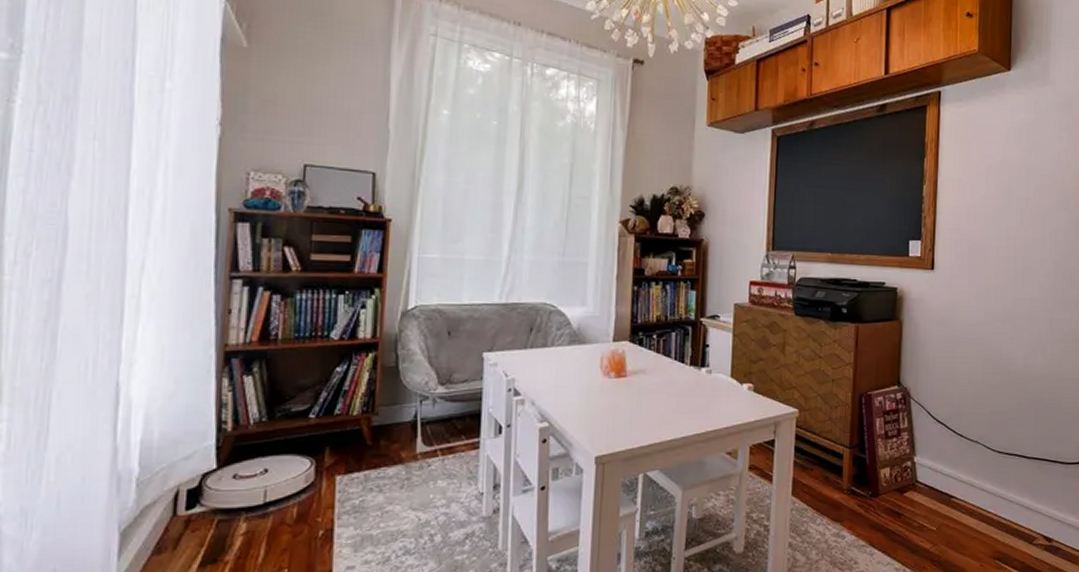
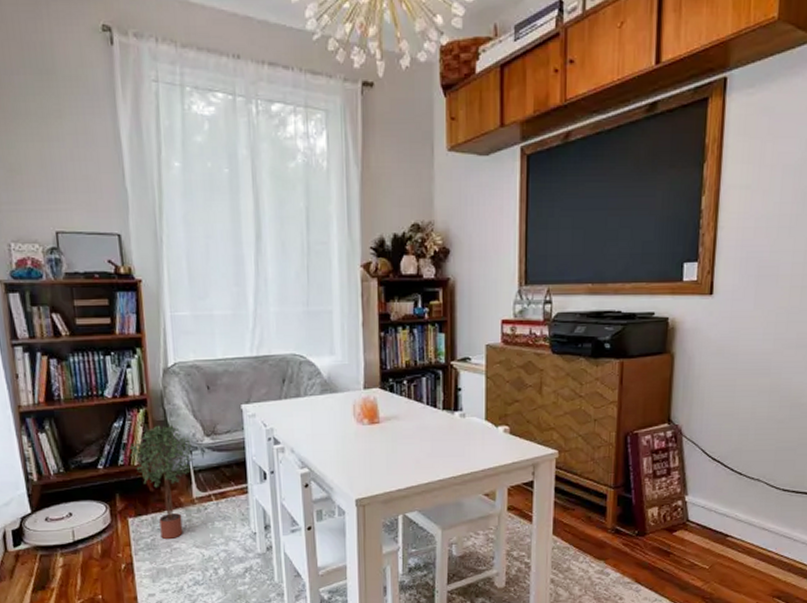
potted tree: none [349,371,425,500] -> present [128,424,196,539]

